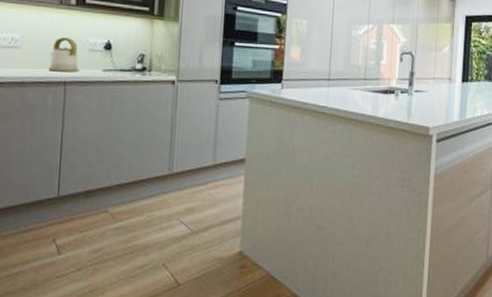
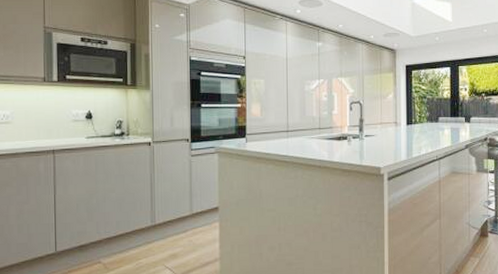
kettle: present [48,37,79,73] -> none [38,111,65,142]

